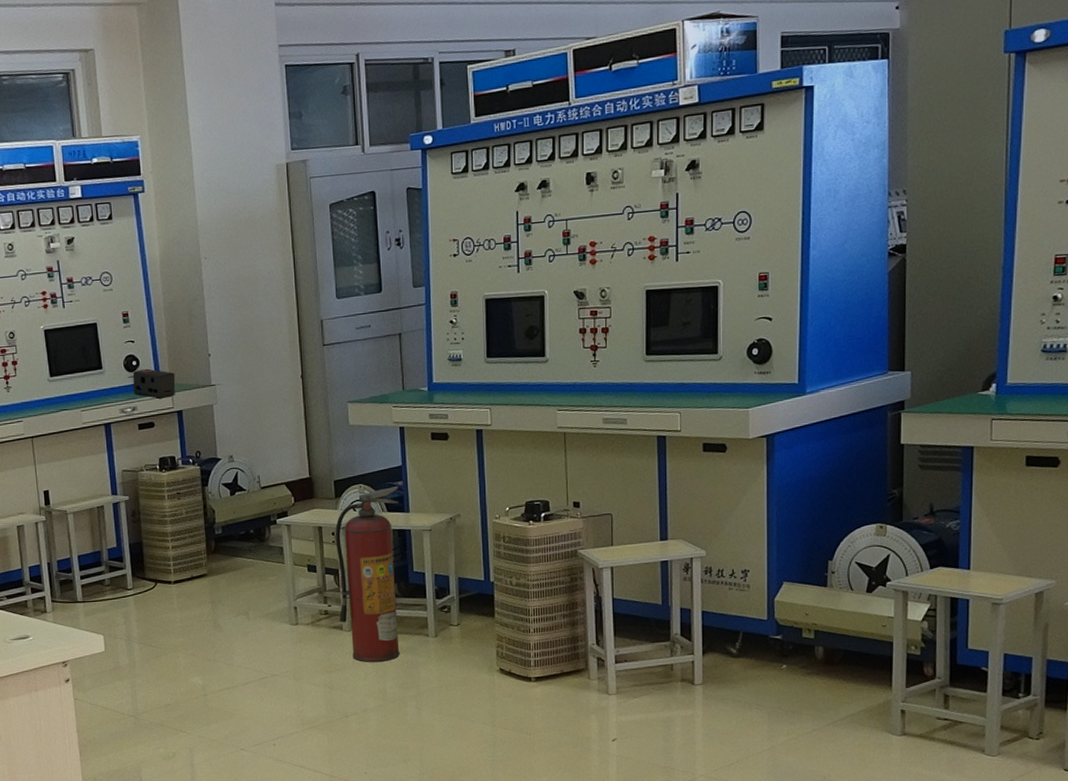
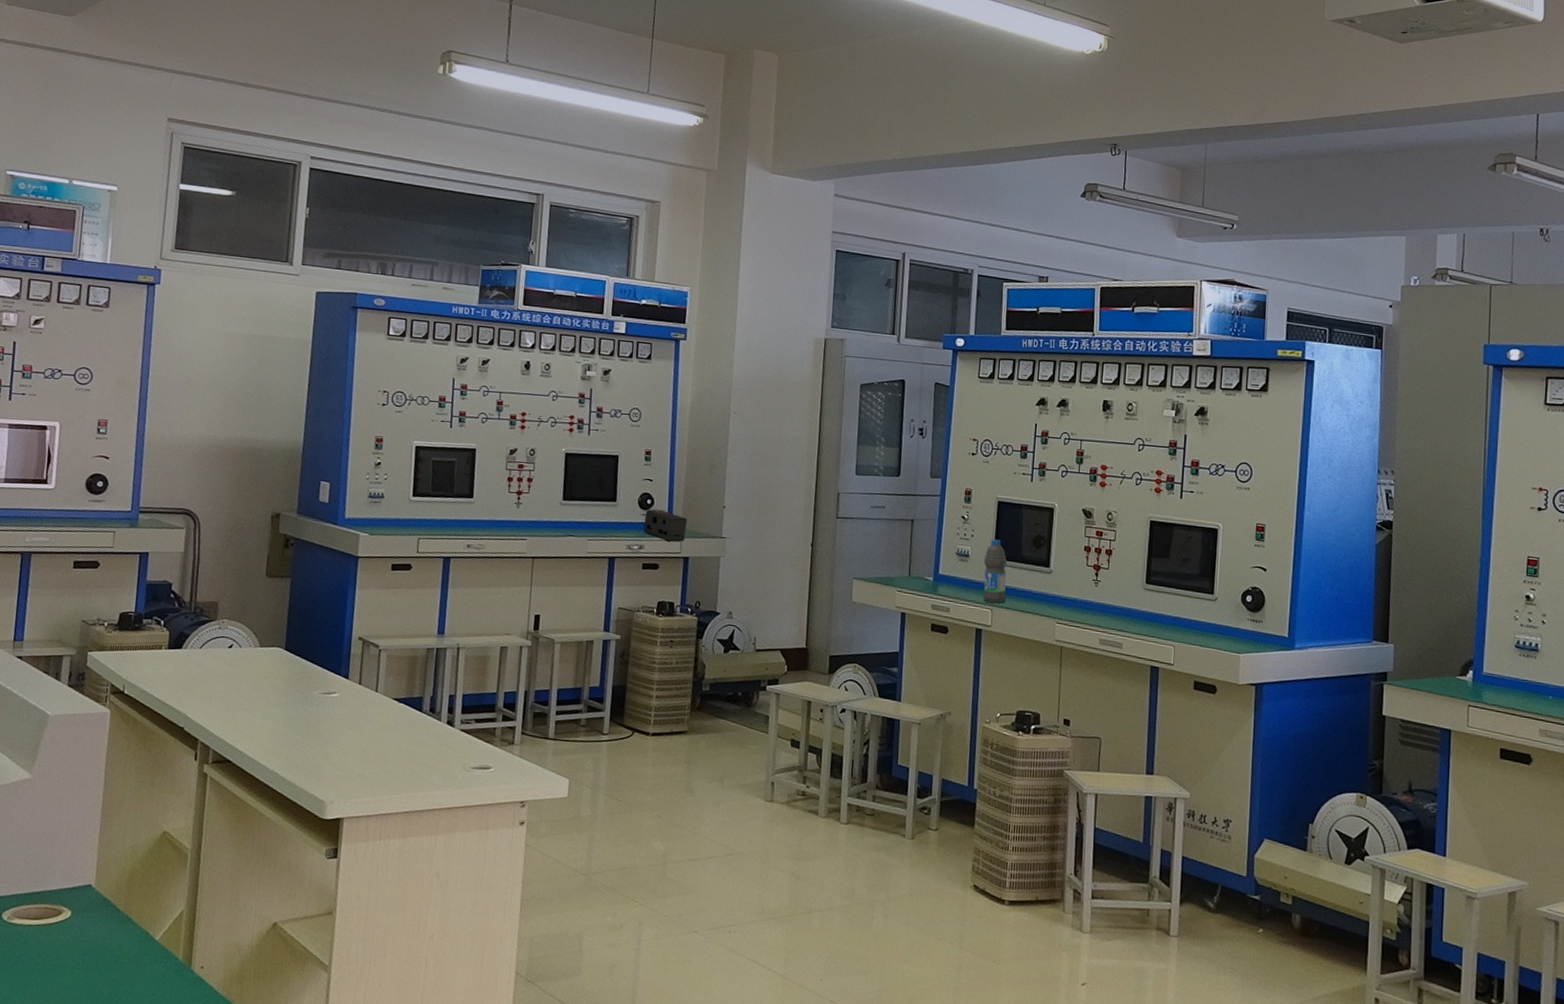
fire extinguisher: present [335,486,400,662] -> none [816,672,893,858]
water bottle: none [477,337,504,403] -> present [983,539,1008,604]

